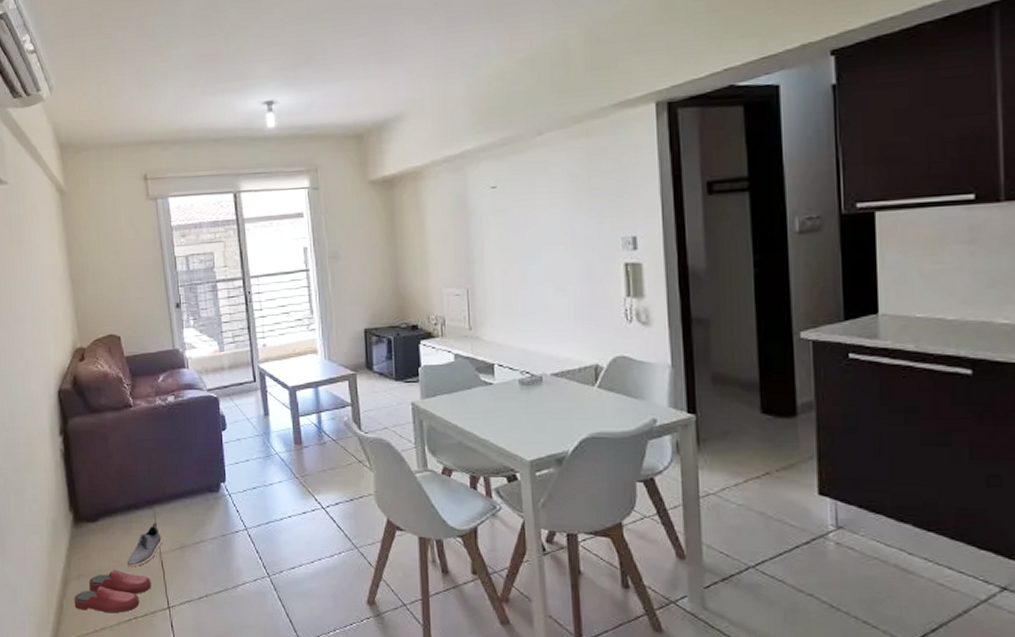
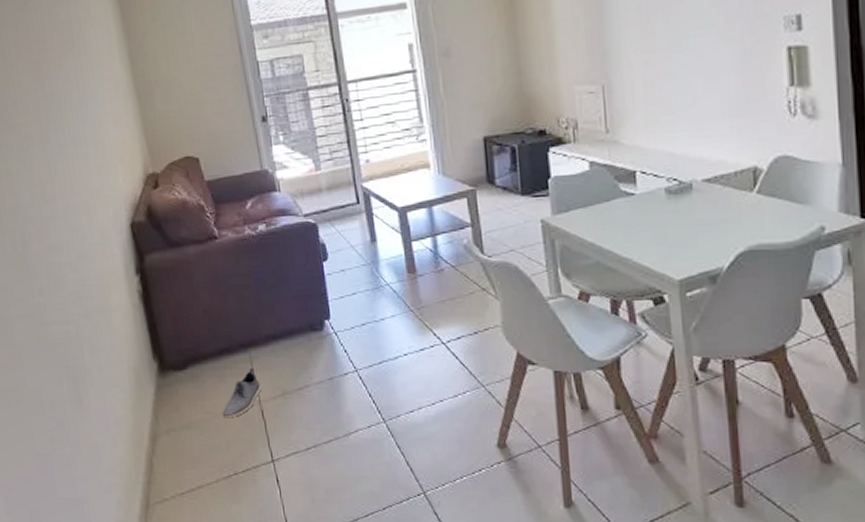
slippers: present [74,569,151,614] -> none [164,421,252,470]

